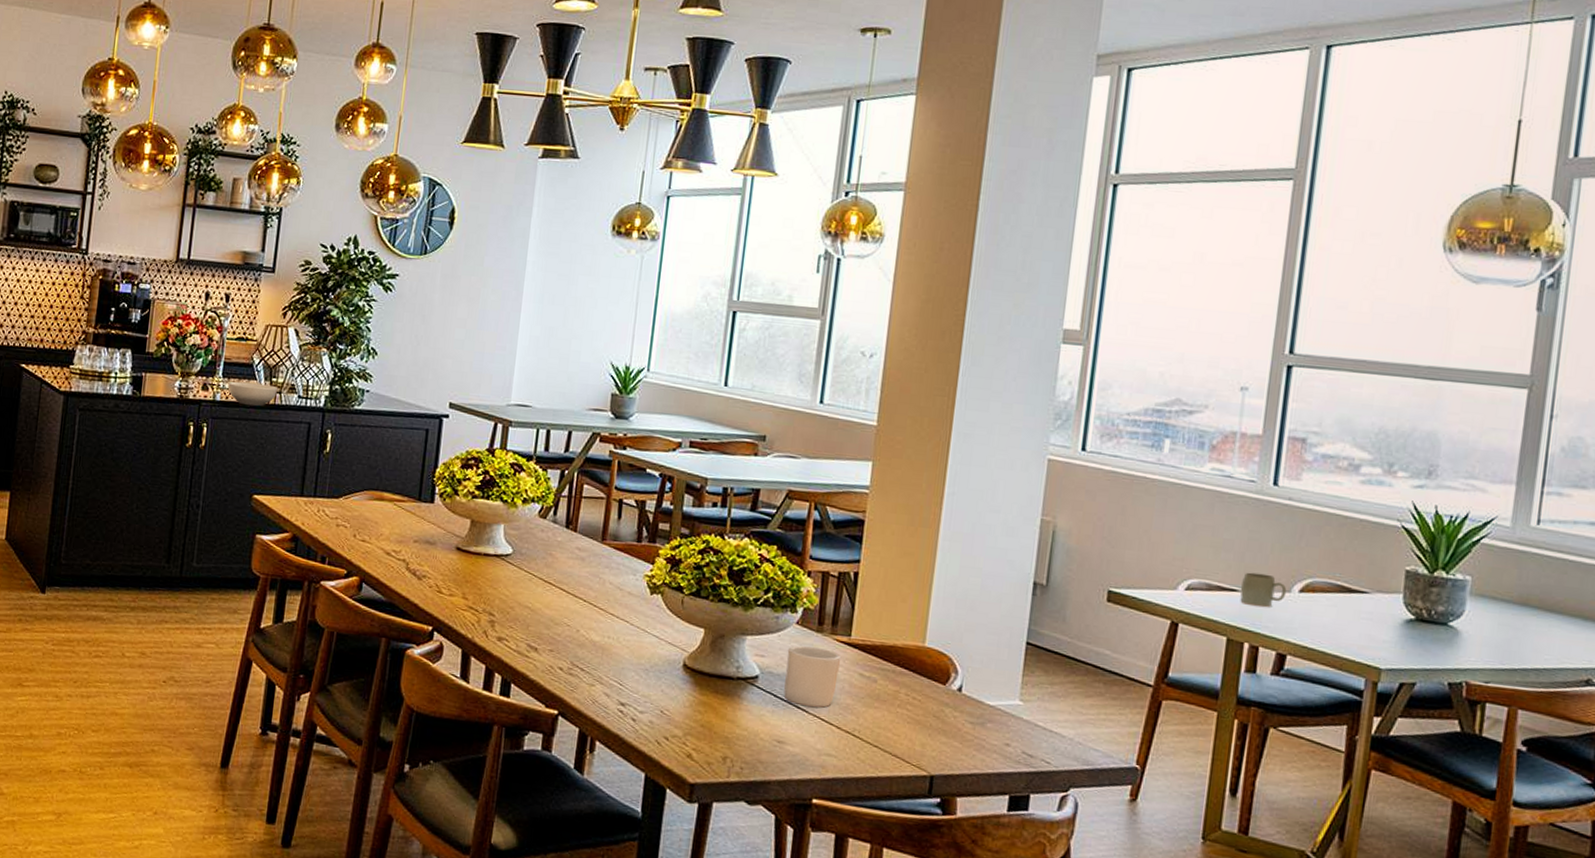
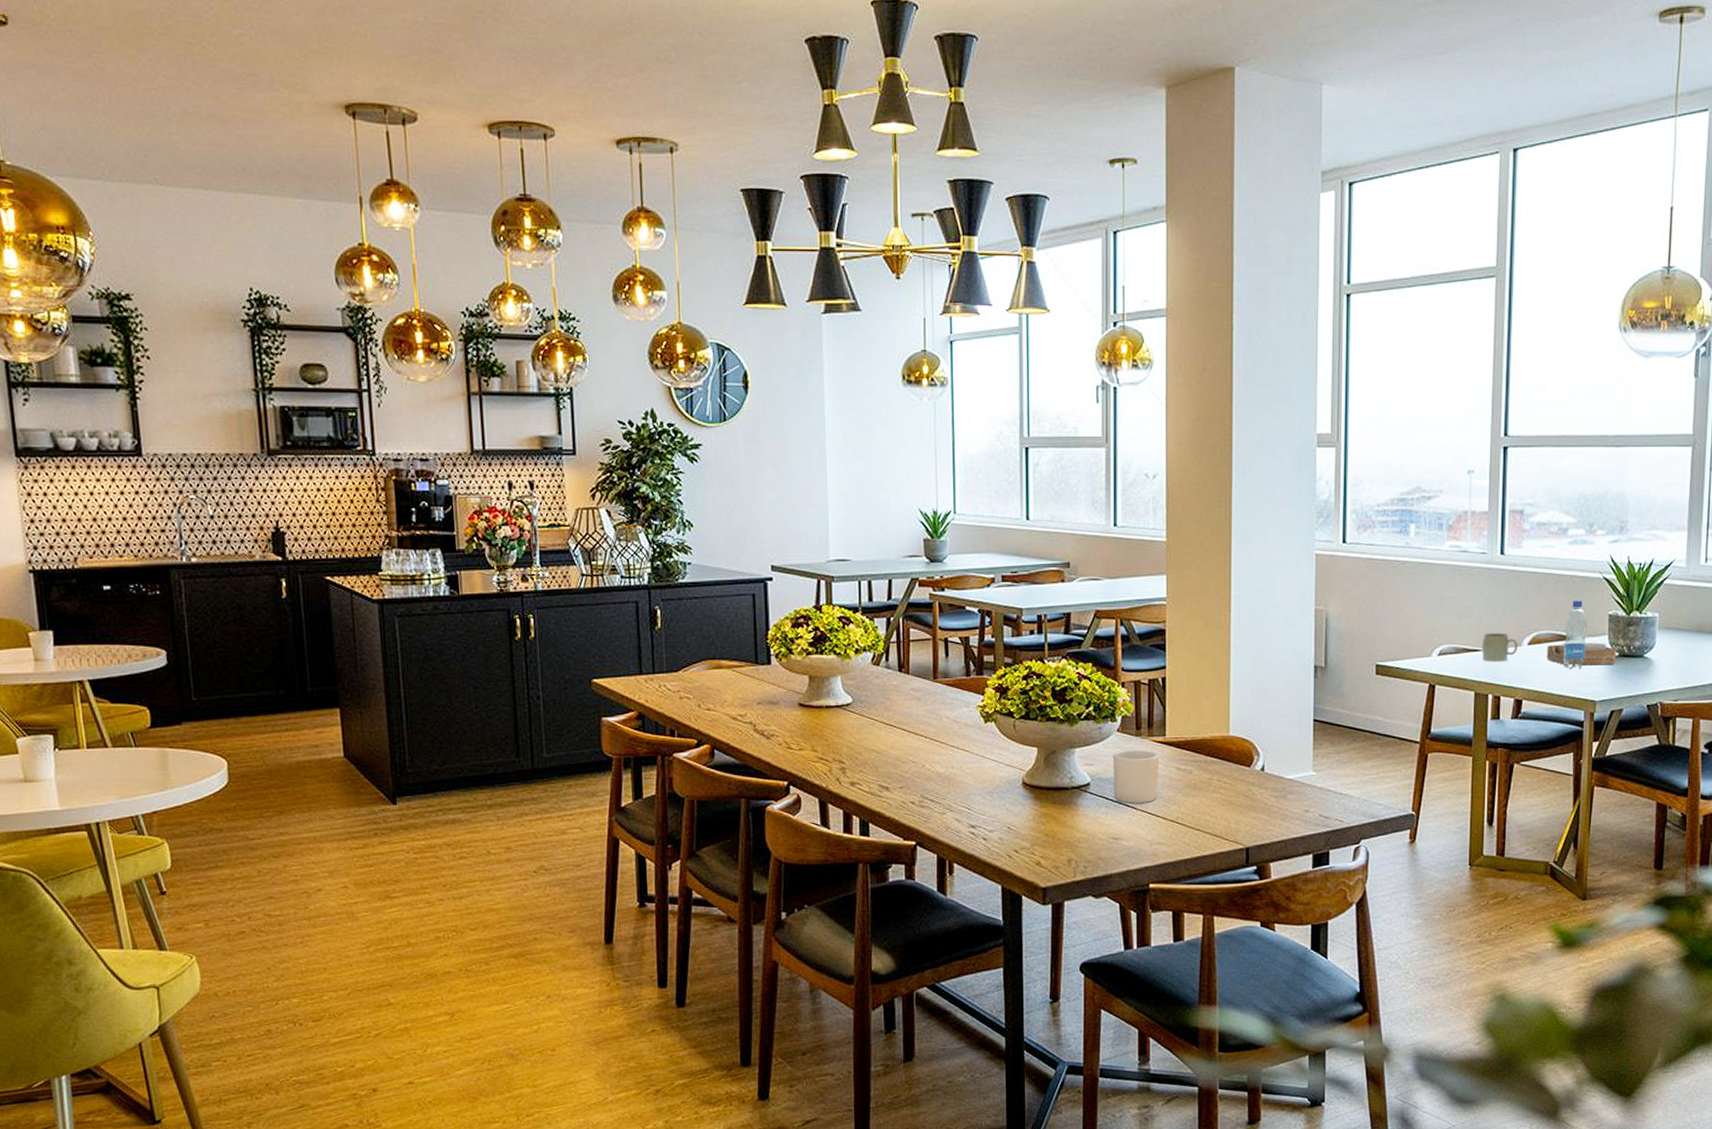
bowl: present [228,381,278,406] -> none [547,568,600,591]
napkin holder: none [1321,596,1413,630] -> present [1546,642,1616,666]
bottle: none [1342,548,1377,629] -> present [1563,600,1587,669]

